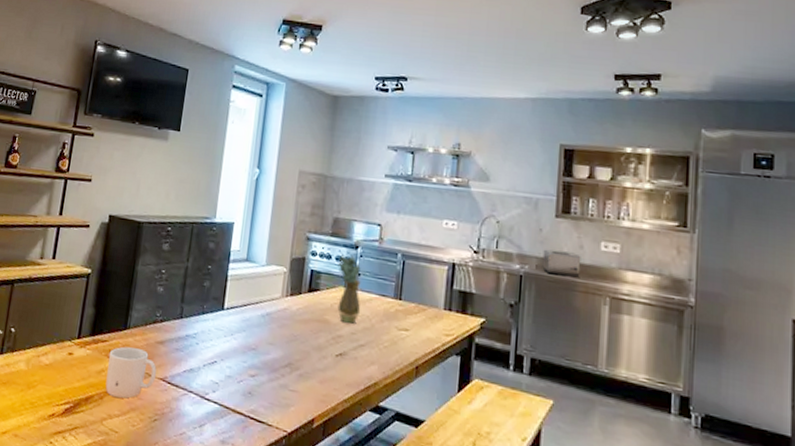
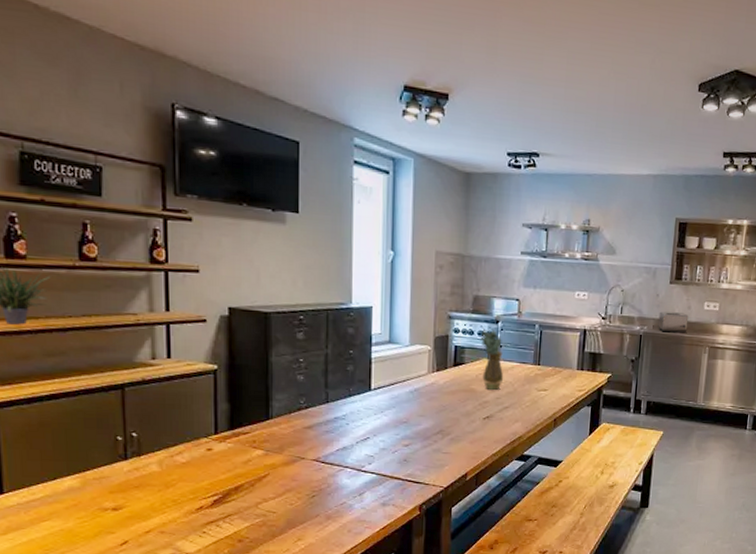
mug: present [105,346,157,399] -> none [253,436,308,483]

